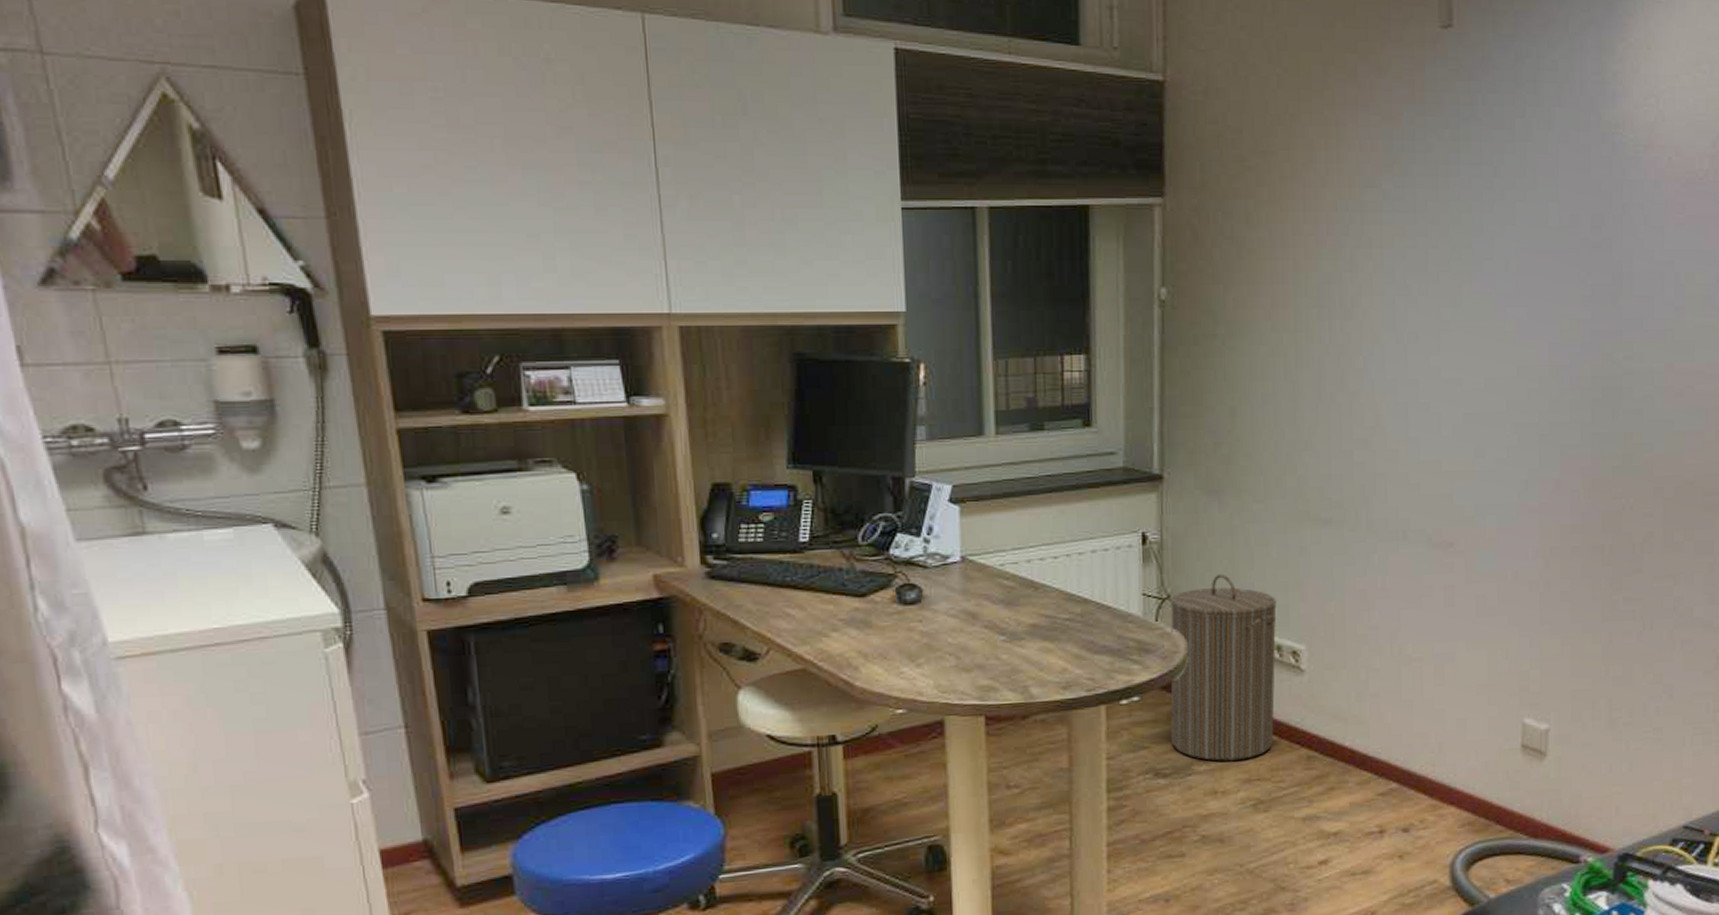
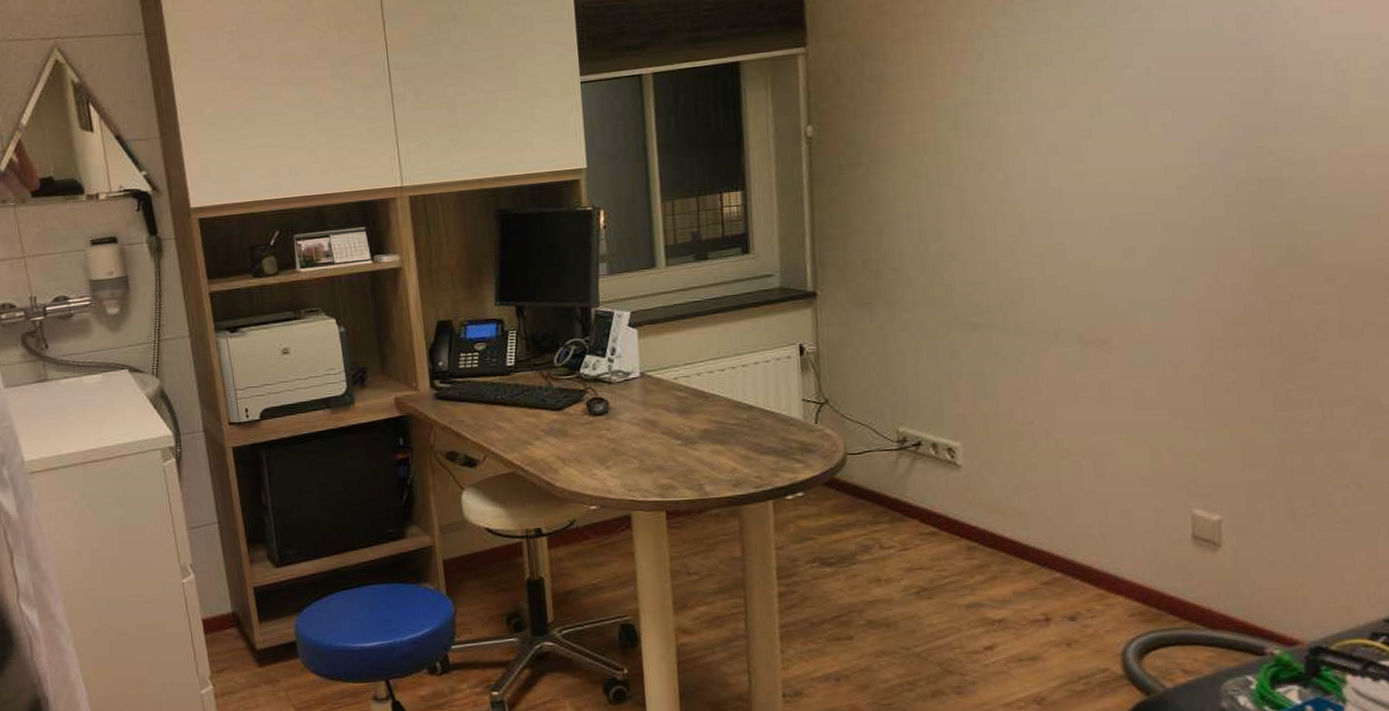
laundry hamper: present [1170,573,1277,761] -> none [828,378,933,551]

